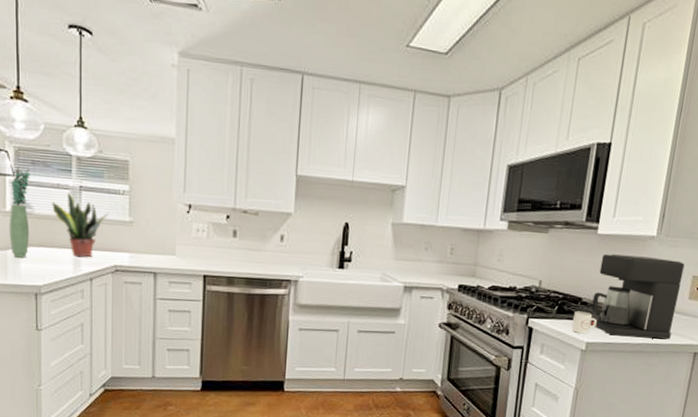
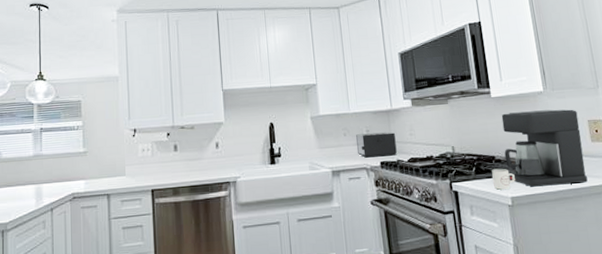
potted plant: present [52,192,109,258] -> none [17,135,66,191]
toaster: none [436,251,481,280] -> present [356,132,397,158]

